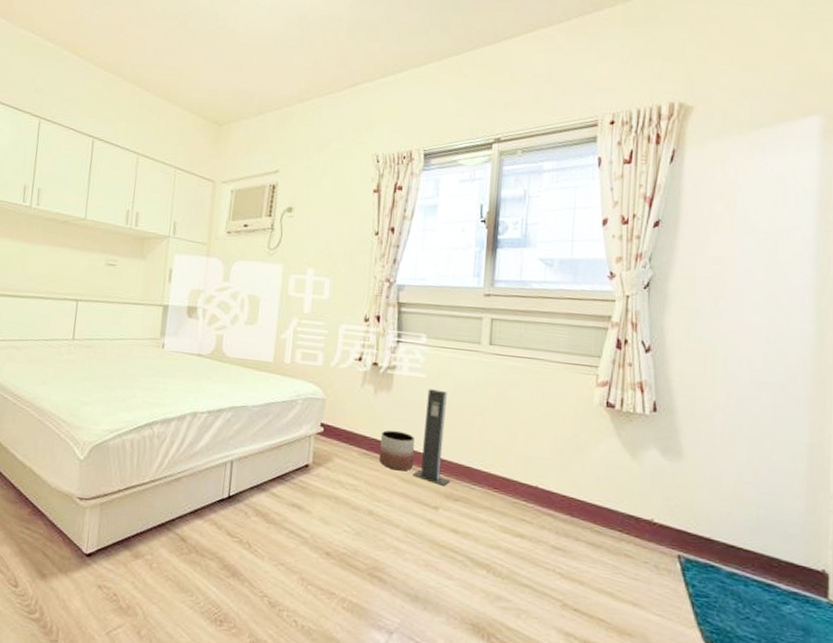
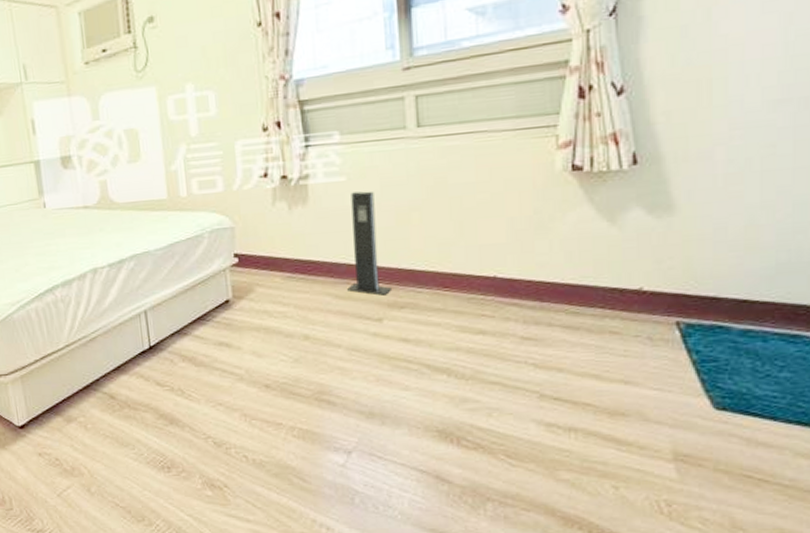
planter: present [379,430,415,471] -> none [303,245,347,289]

